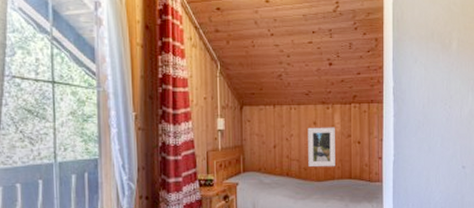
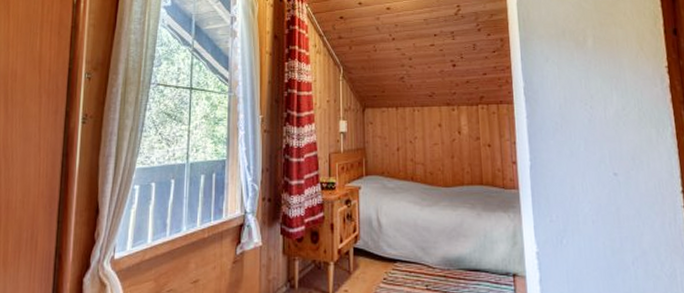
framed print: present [308,127,335,167] -> none [432,129,464,172]

